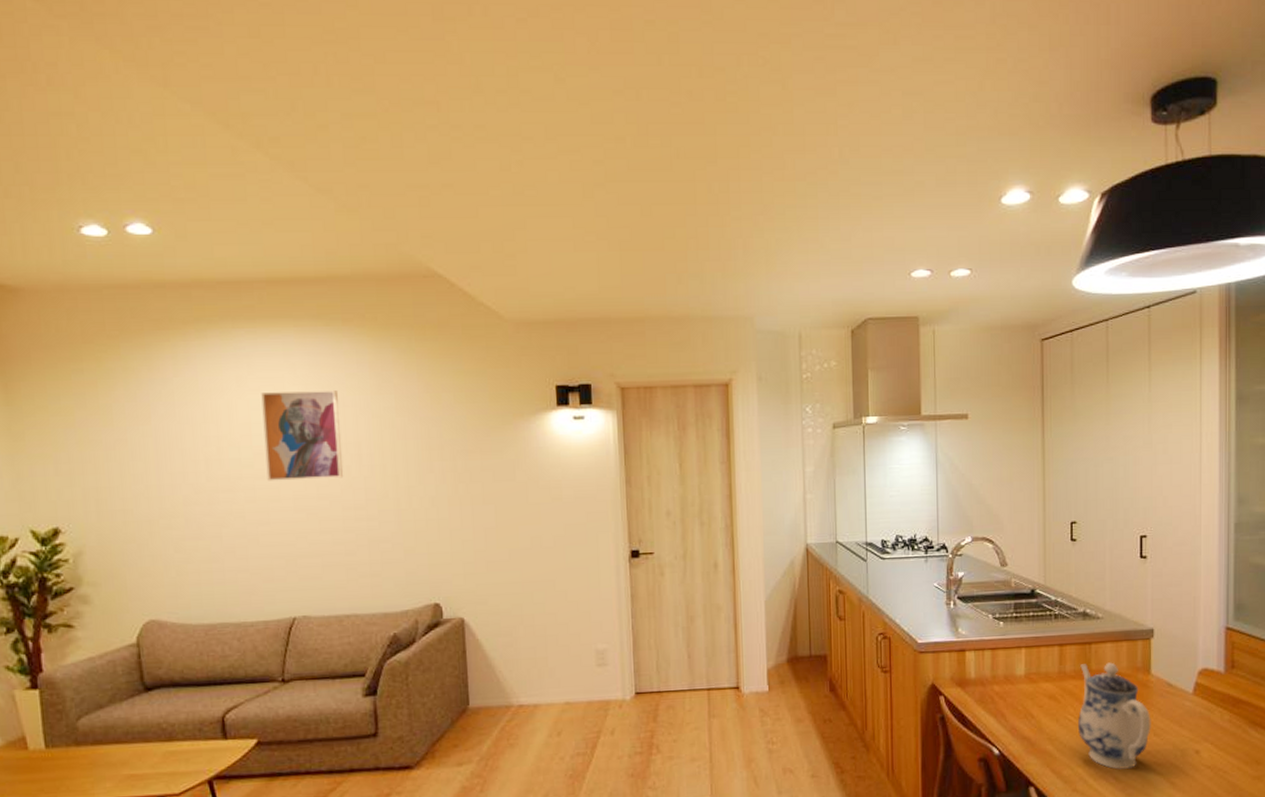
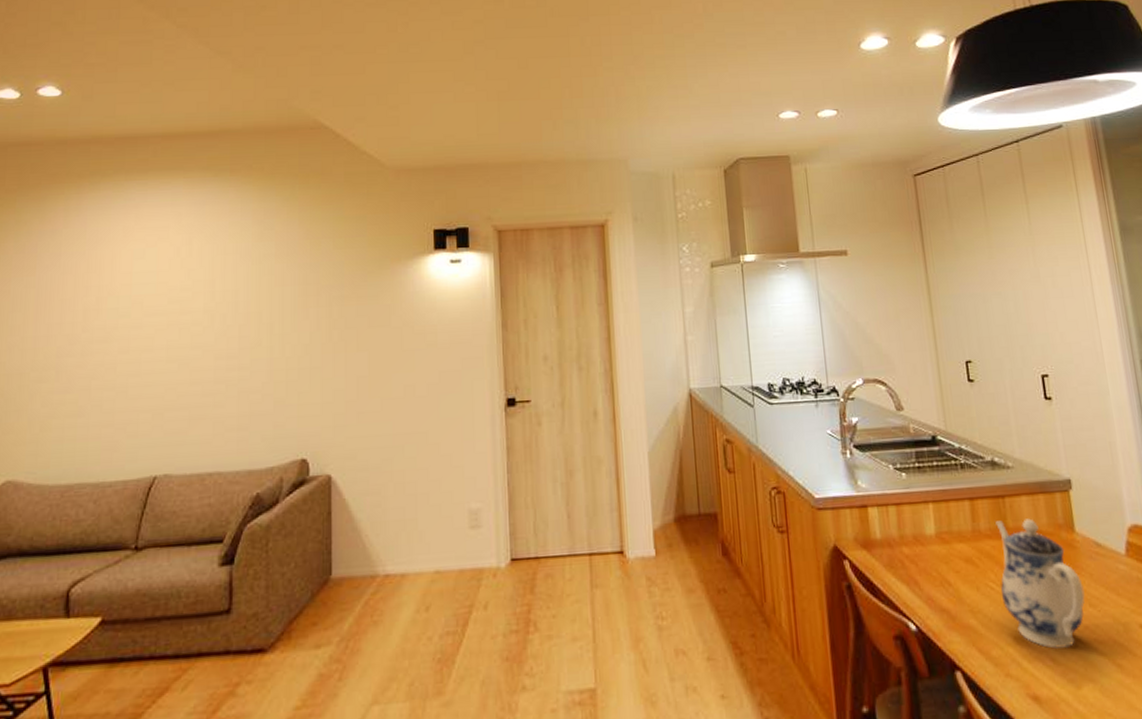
wall art: present [261,391,344,481] -> none [142,239,221,331]

